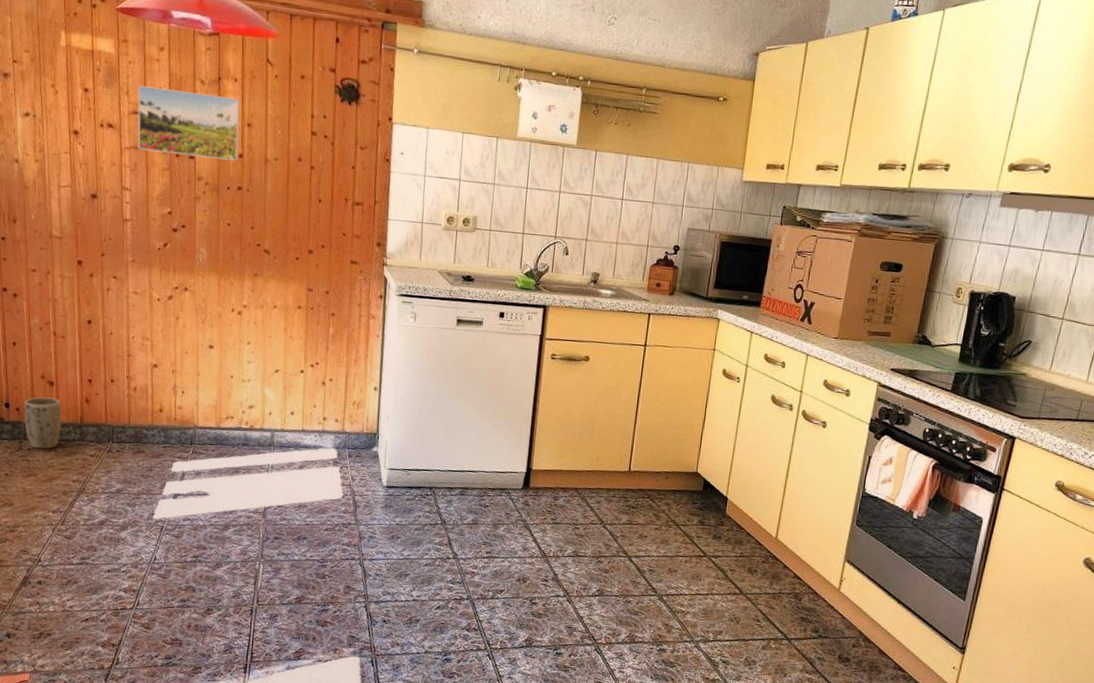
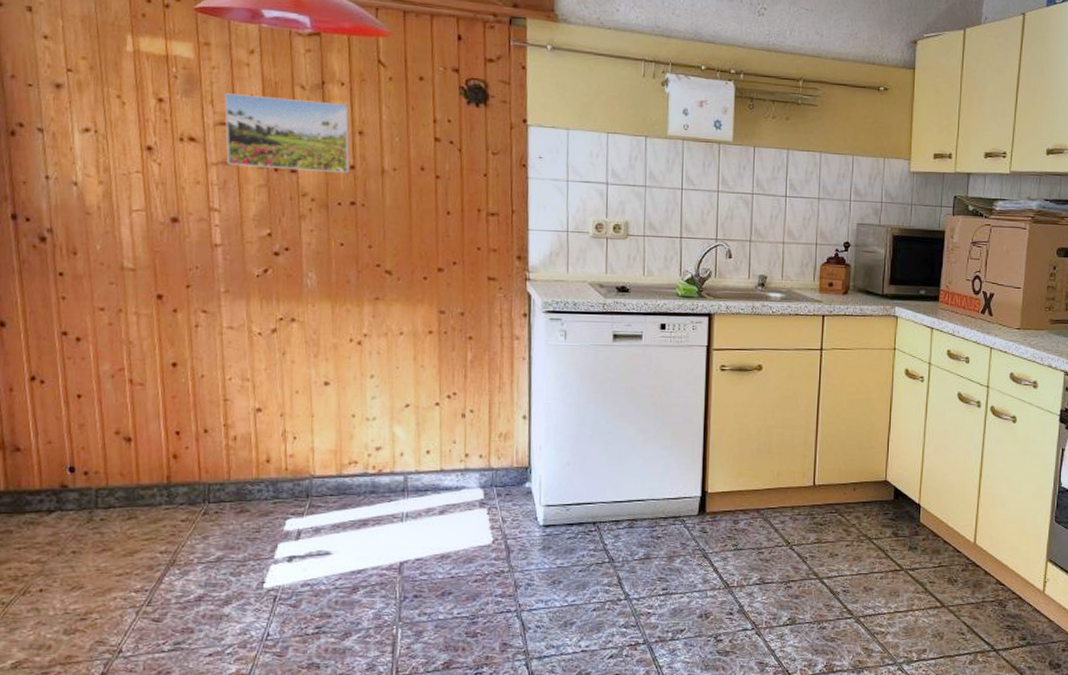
plant pot: present [24,397,62,449] -> none [94,456,143,518]

